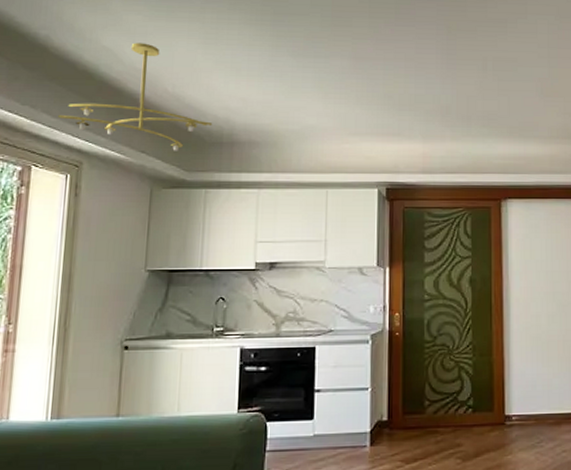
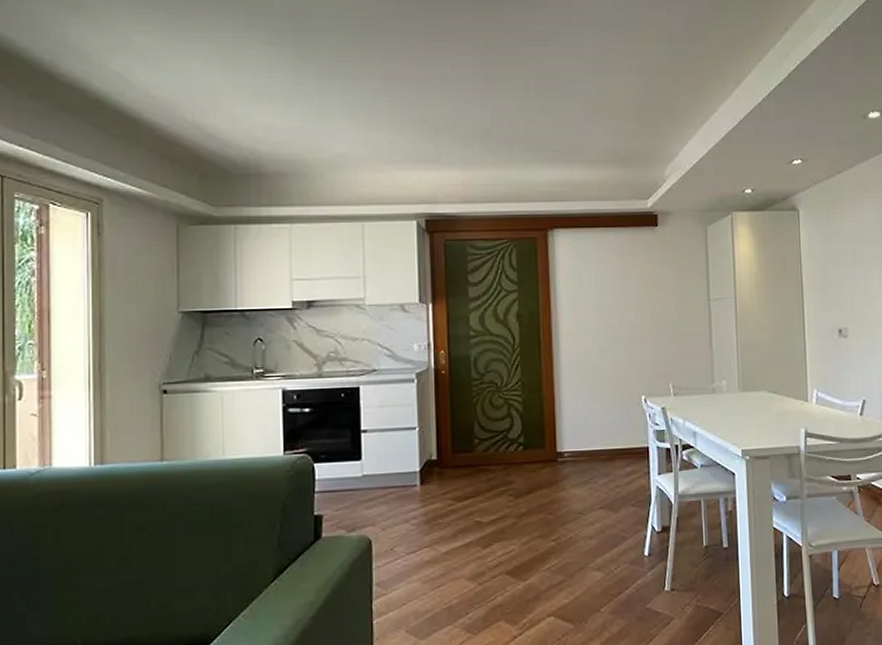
ceiling light fixture: present [58,42,213,151] -> none [72,66,237,185]

